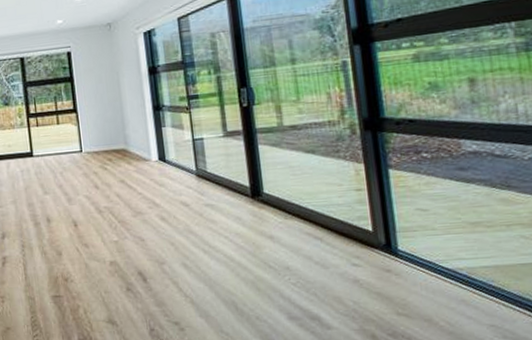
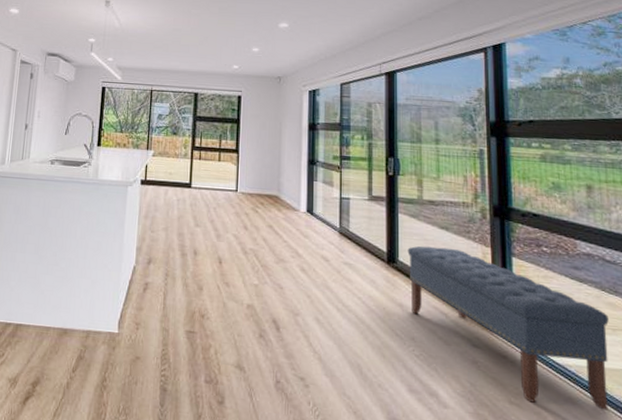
bench: none [272,171,506,311] -> present [407,245,609,411]

